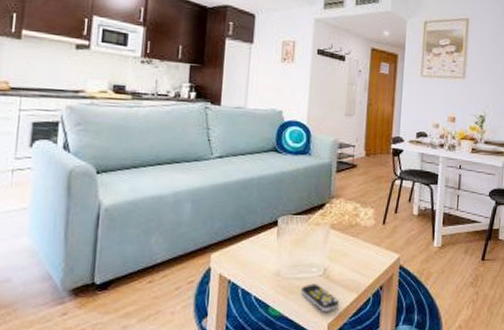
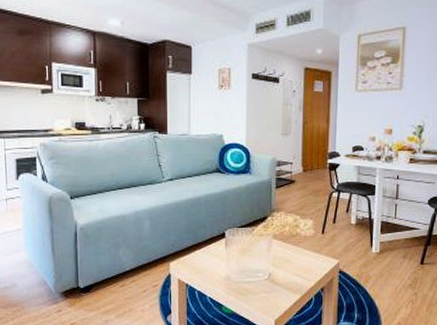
remote control: present [300,283,340,312] -> none [249,286,285,311]

